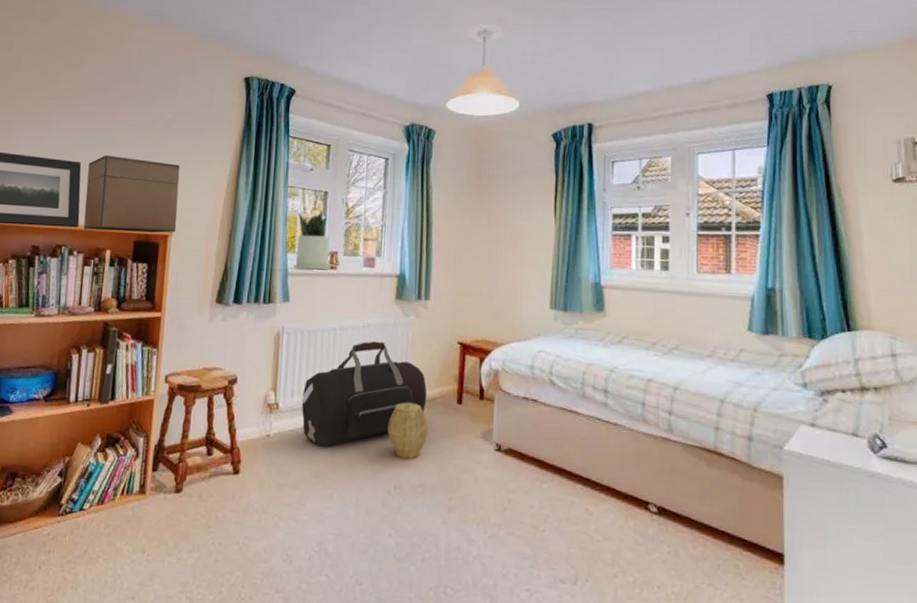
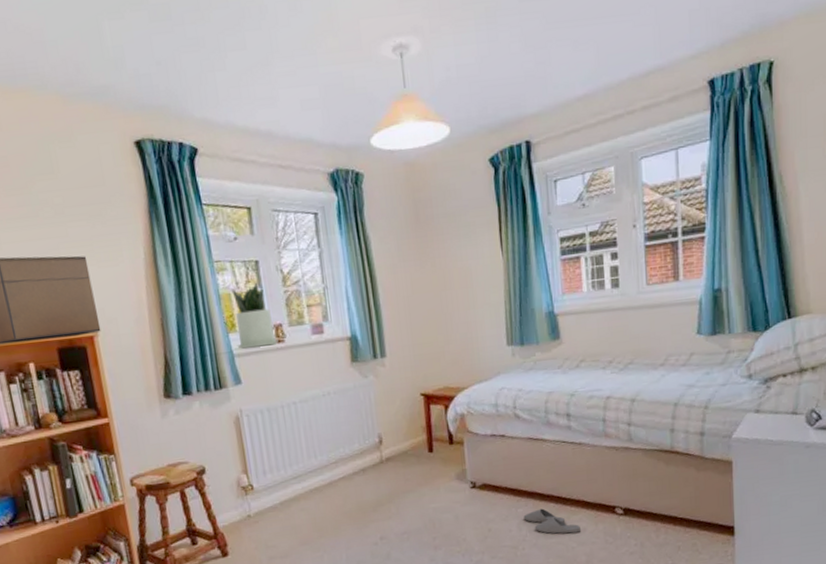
duffel bag: present [301,341,427,446] -> none [274,406,399,516]
woven basket: present [387,403,429,460] -> none [364,460,405,512]
slippers: none [547,488,608,524] -> present [523,508,581,534]

